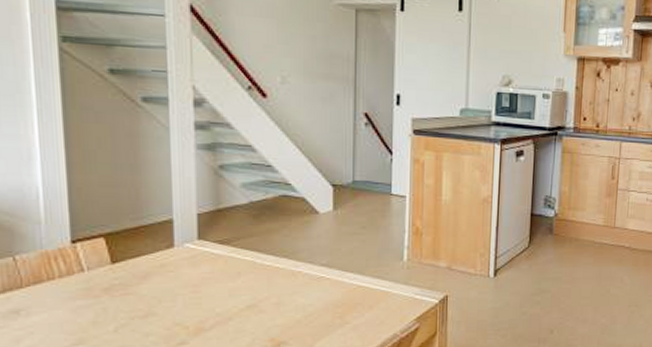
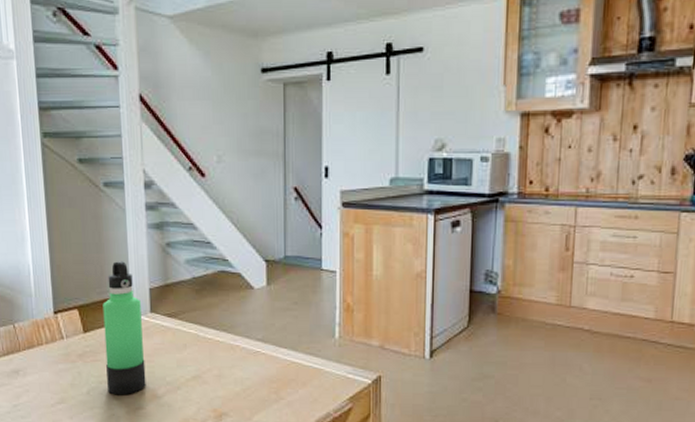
thermos bottle: none [137,184,191,331] -> present [102,261,146,395]

